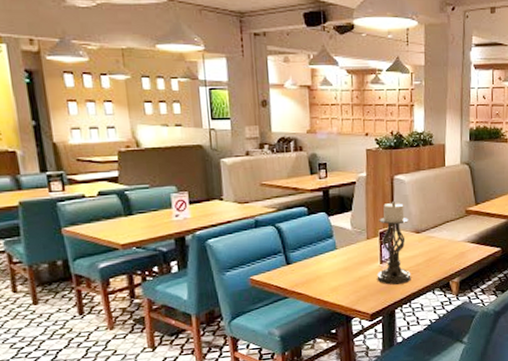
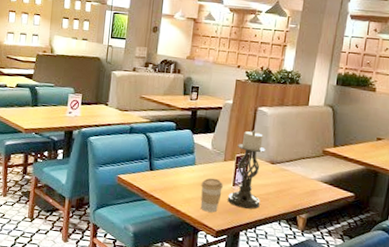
coffee cup: none [346,259,370,297] -> present [200,178,223,213]

